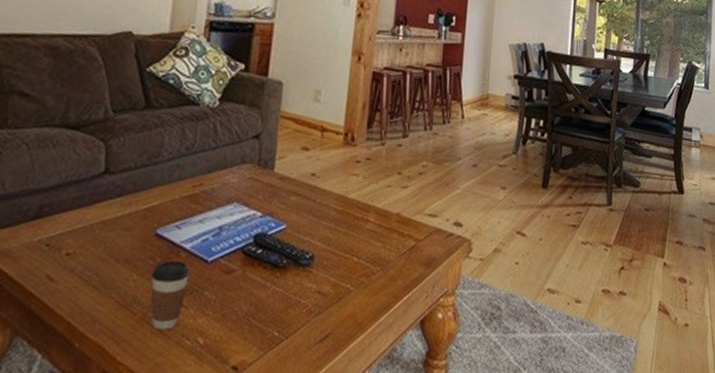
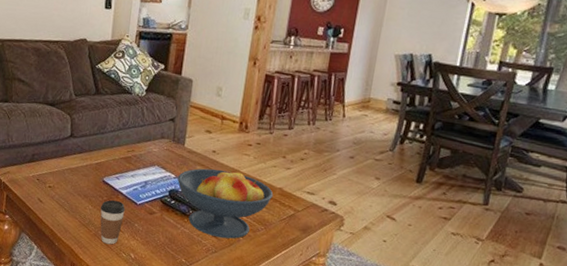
fruit bowl: none [265,193,390,293] -> present [177,167,274,239]

